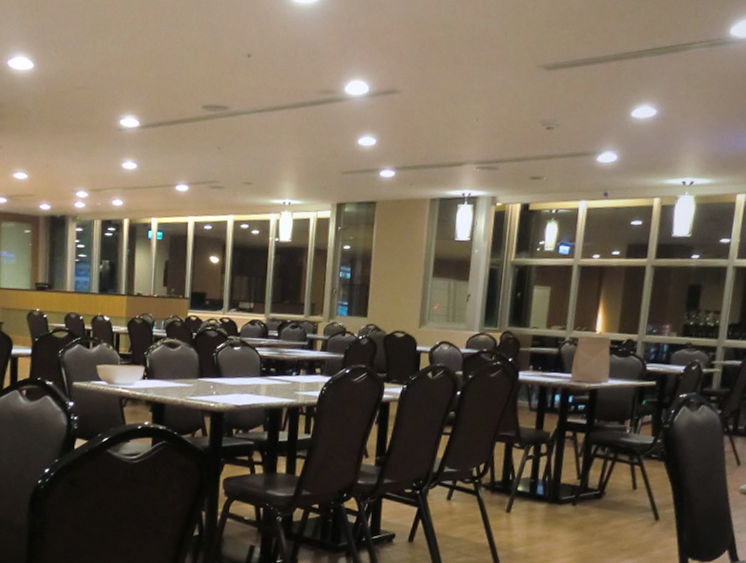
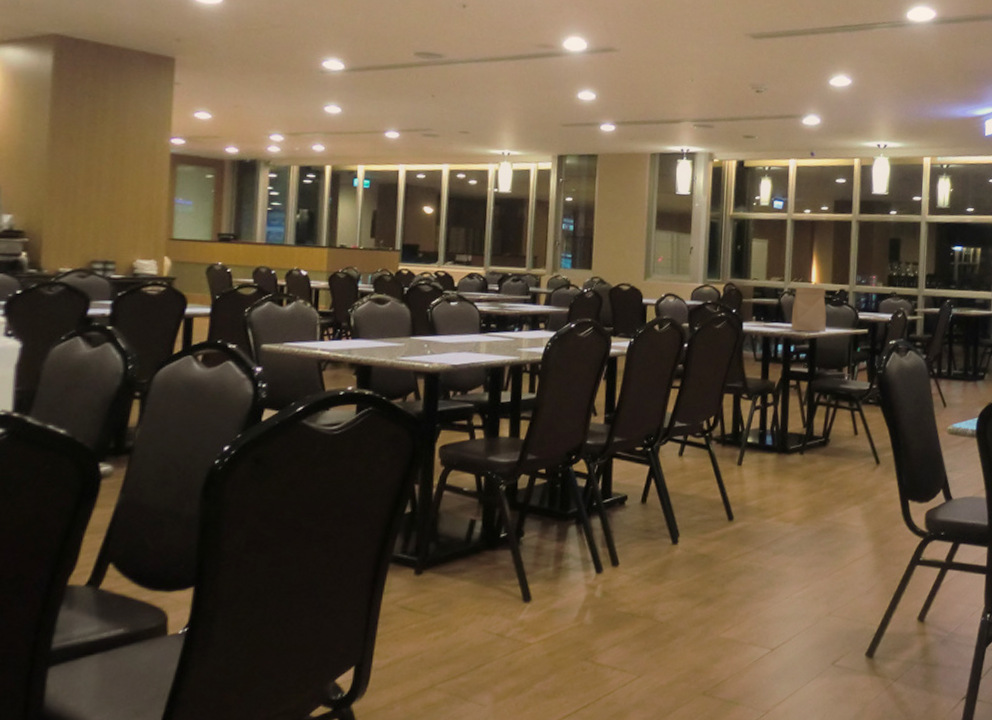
bowl: present [95,364,146,387] -> none [289,323,350,348]

